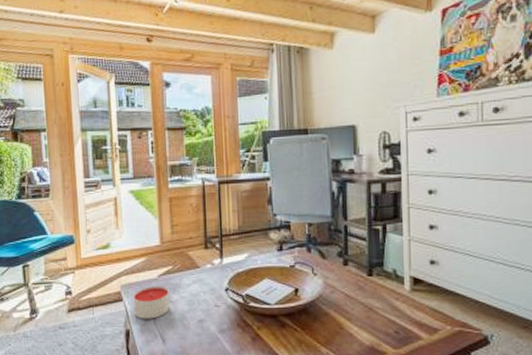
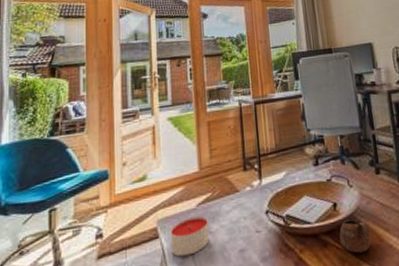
cup: none [298,305,331,337] -> present [339,219,372,253]

